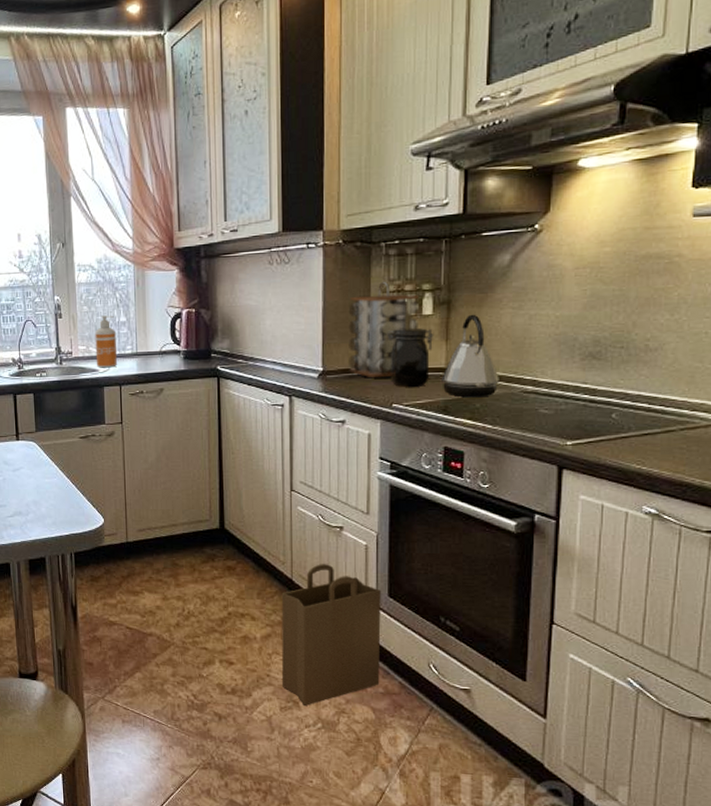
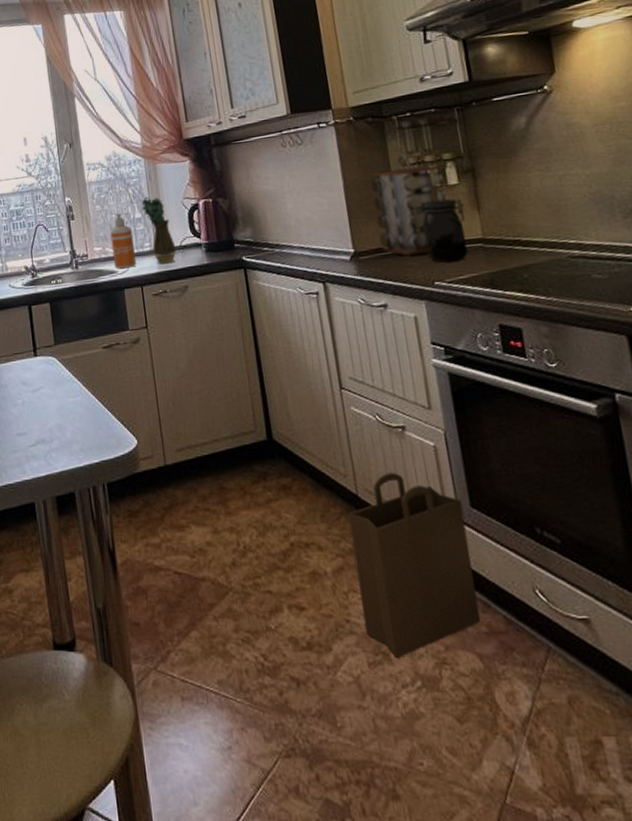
vase: none [126,300,156,367] -> present [141,195,177,264]
kettle: present [442,314,499,398] -> none [481,179,543,269]

